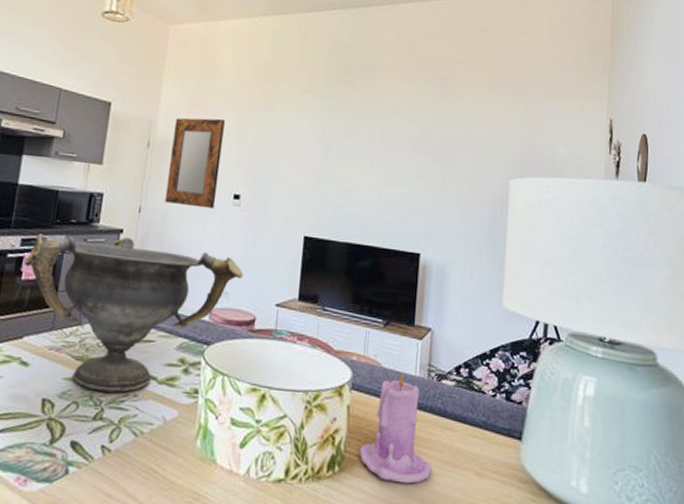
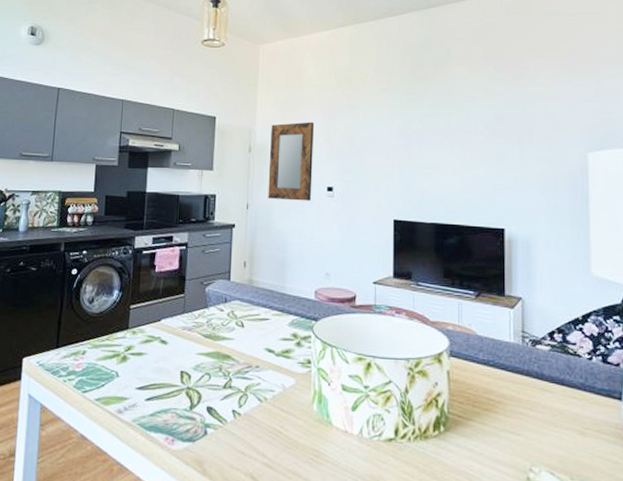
decorative bowl: present [24,233,244,393] -> none [156,231,342,365]
candle: present [359,371,433,484] -> none [462,338,534,443]

